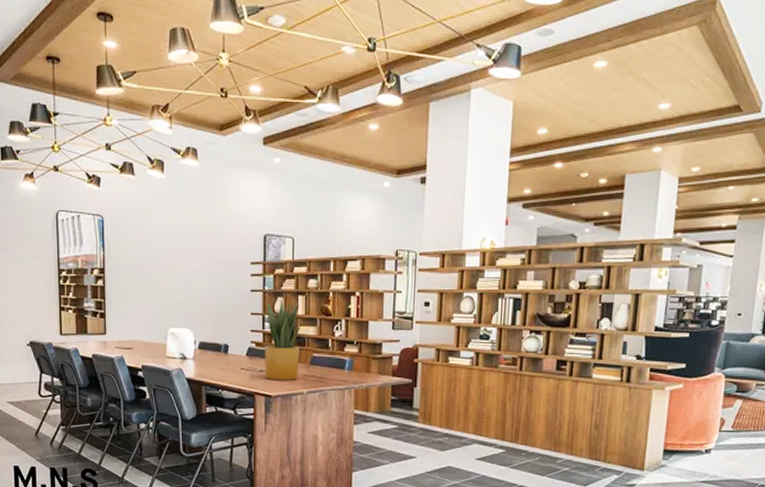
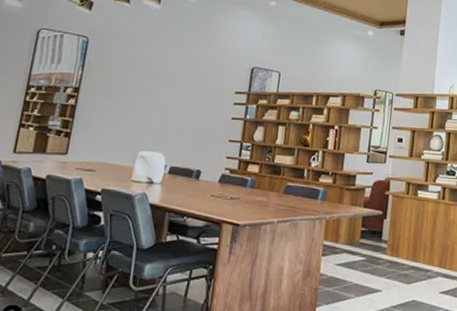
planter: present [264,301,302,381] -> none [235,130,280,210]

